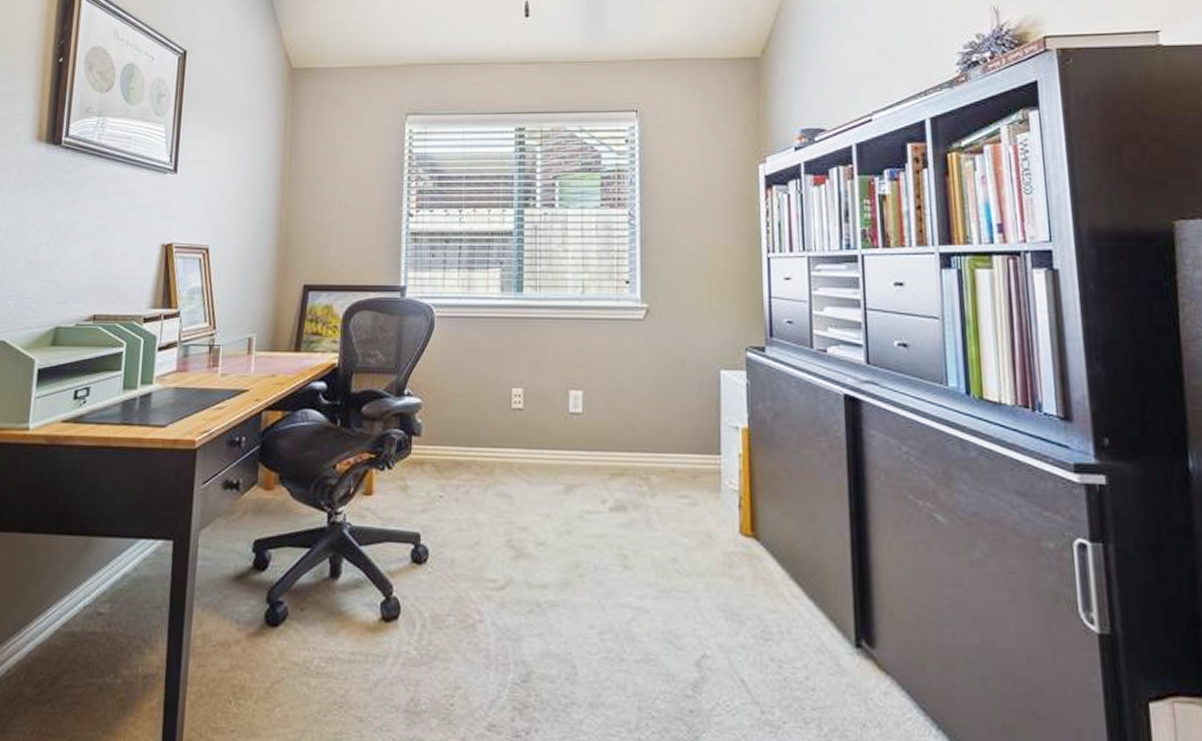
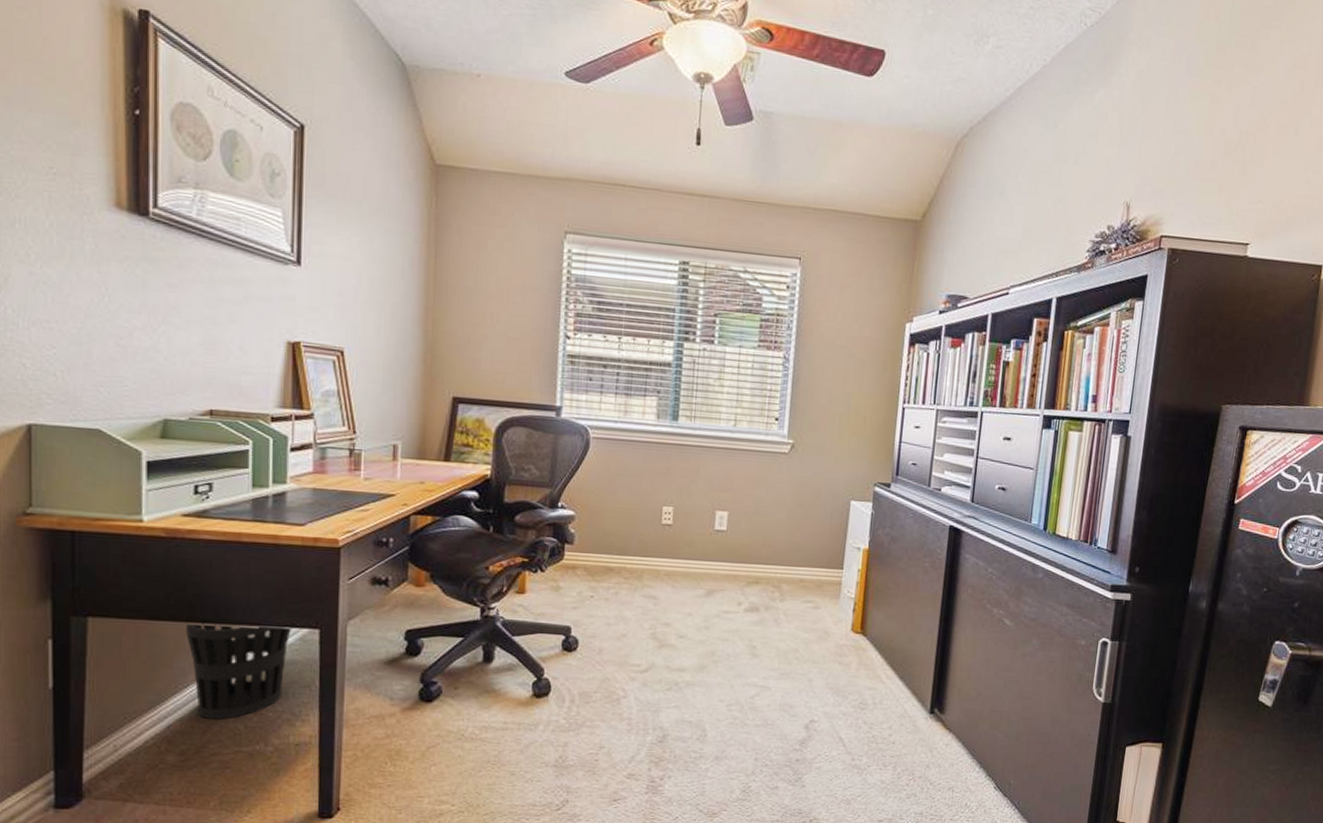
wastebasket: none [54,535,148,645] -> present [186,622,291,719]

